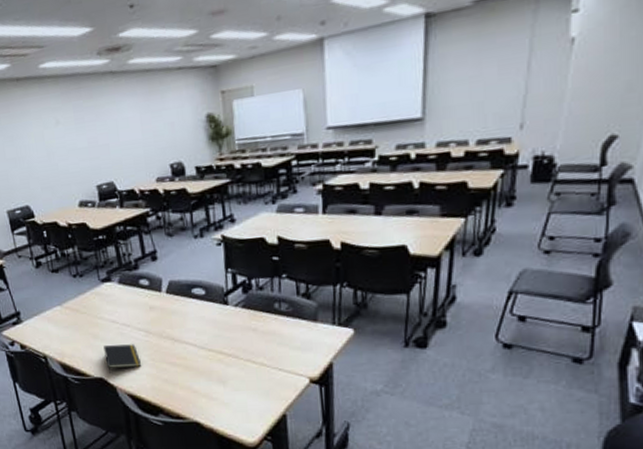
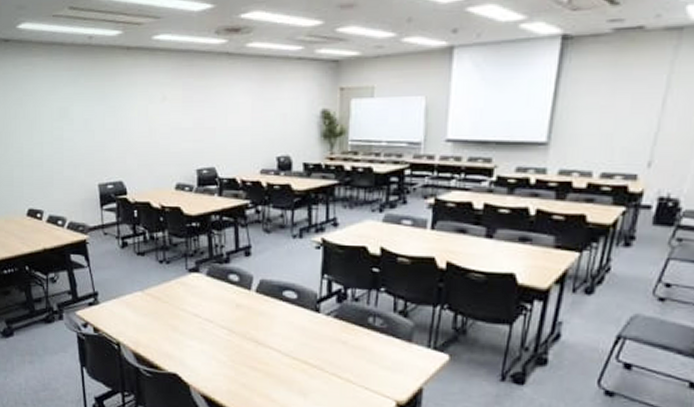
notepad: present [104,344,141,375] -> none [182,338,219,371]

